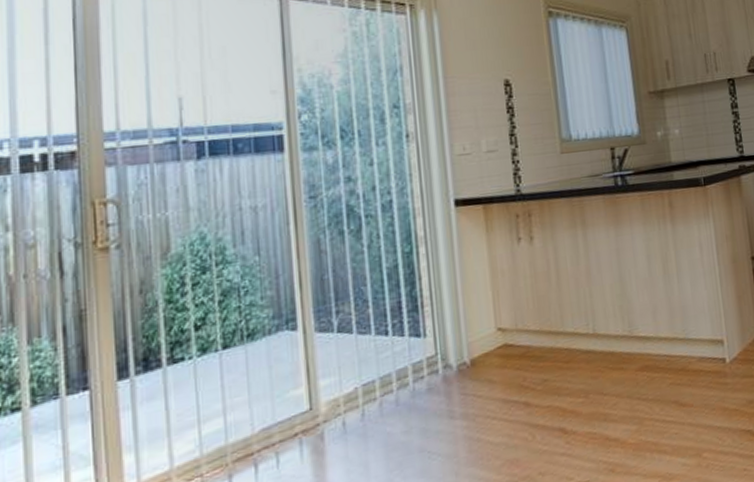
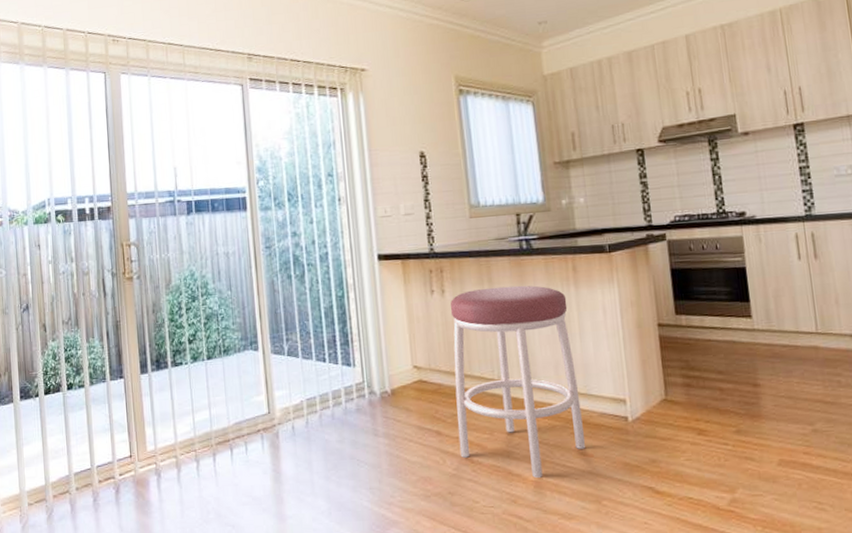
bar stool: none [540,225,686,440] -> present [451,285,586,478]

